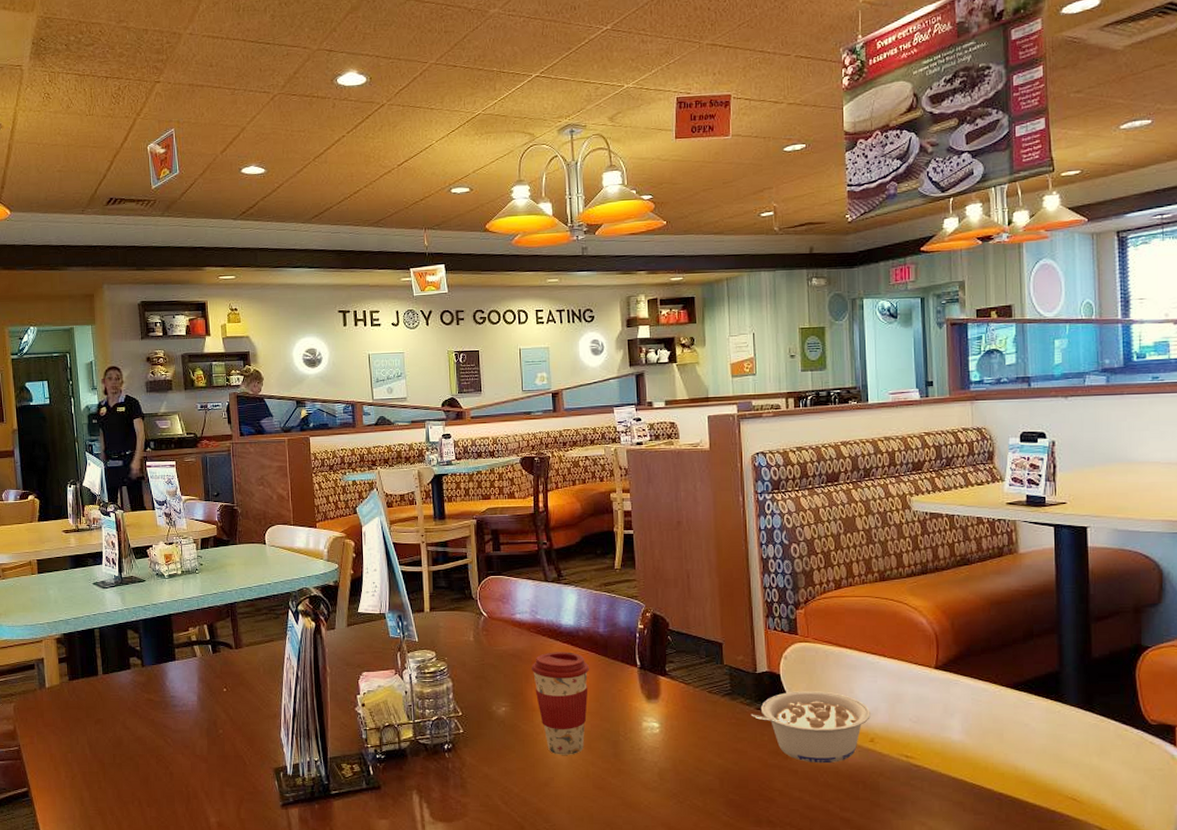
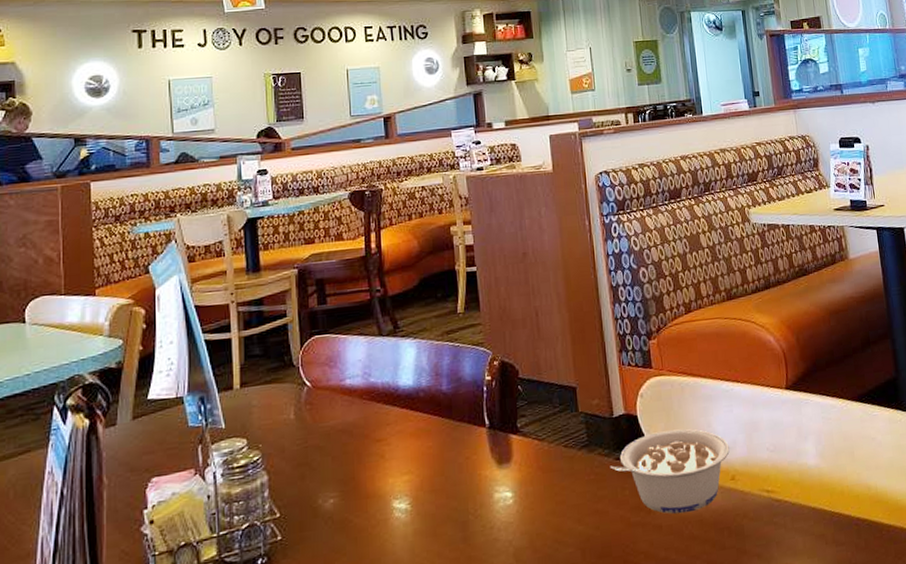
coffee cup: present [532,652,589,755] -> none [365,418,432,550]

